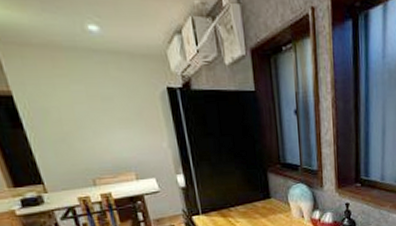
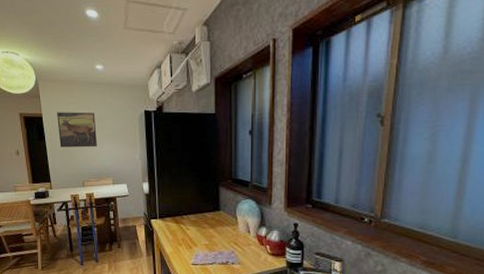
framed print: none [36,88,108,137] -> present [57,112,98,147]

